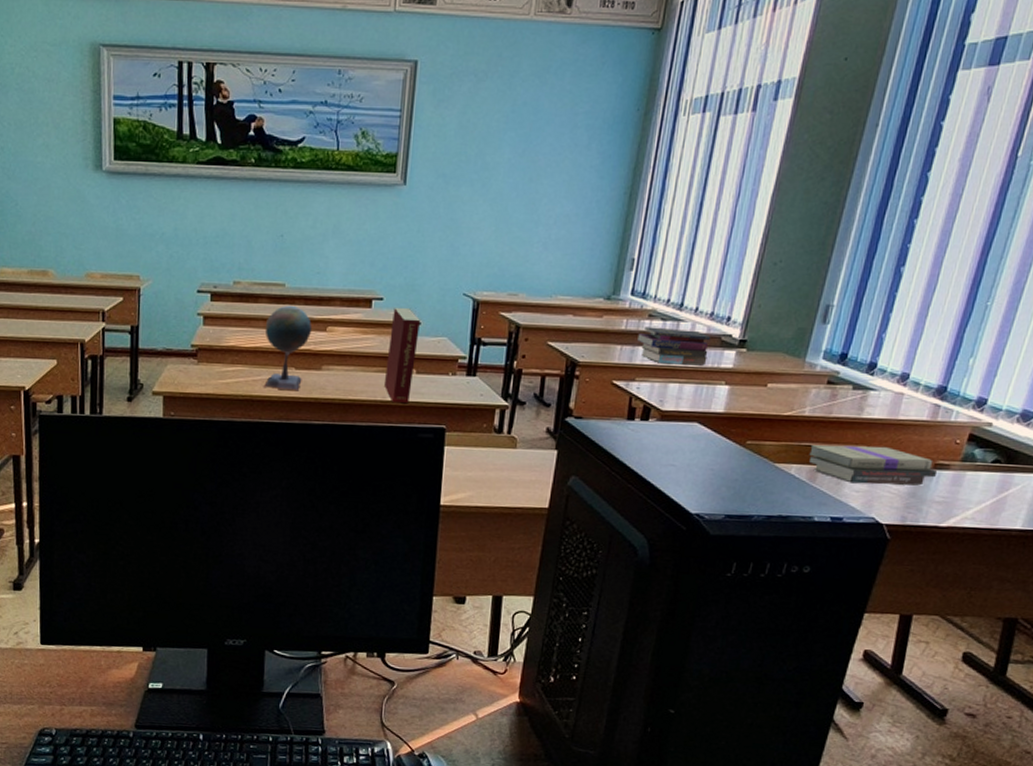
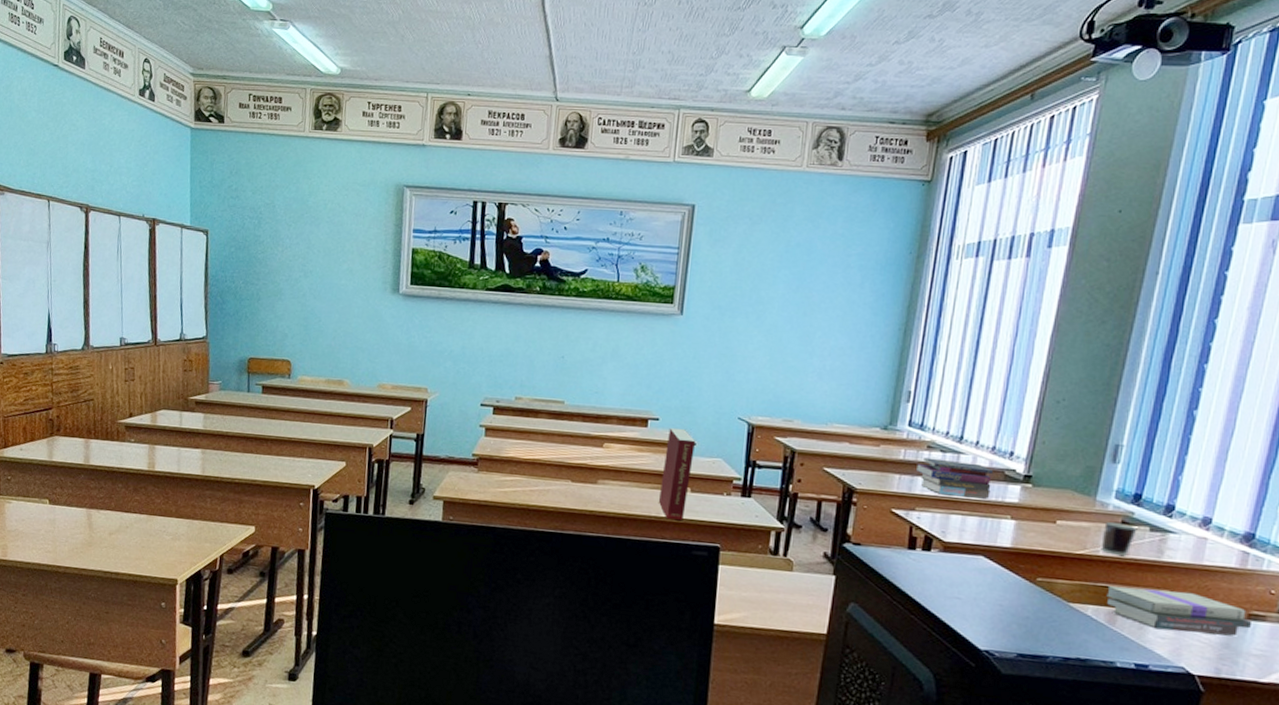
globe: present [263,305,312,391] -> none [539,421,589,503]
mug: none [806,383,842,414] -> present [1100,522,1138,555]

